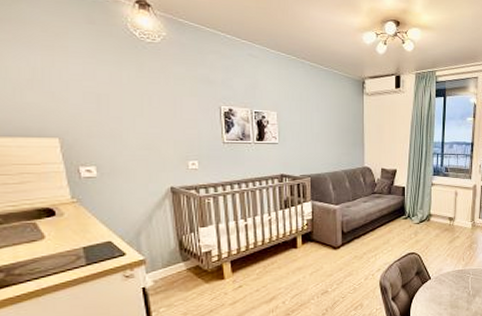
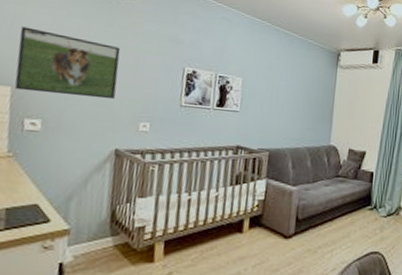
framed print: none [53,78,161,142] -> present [14,26,121,100]

